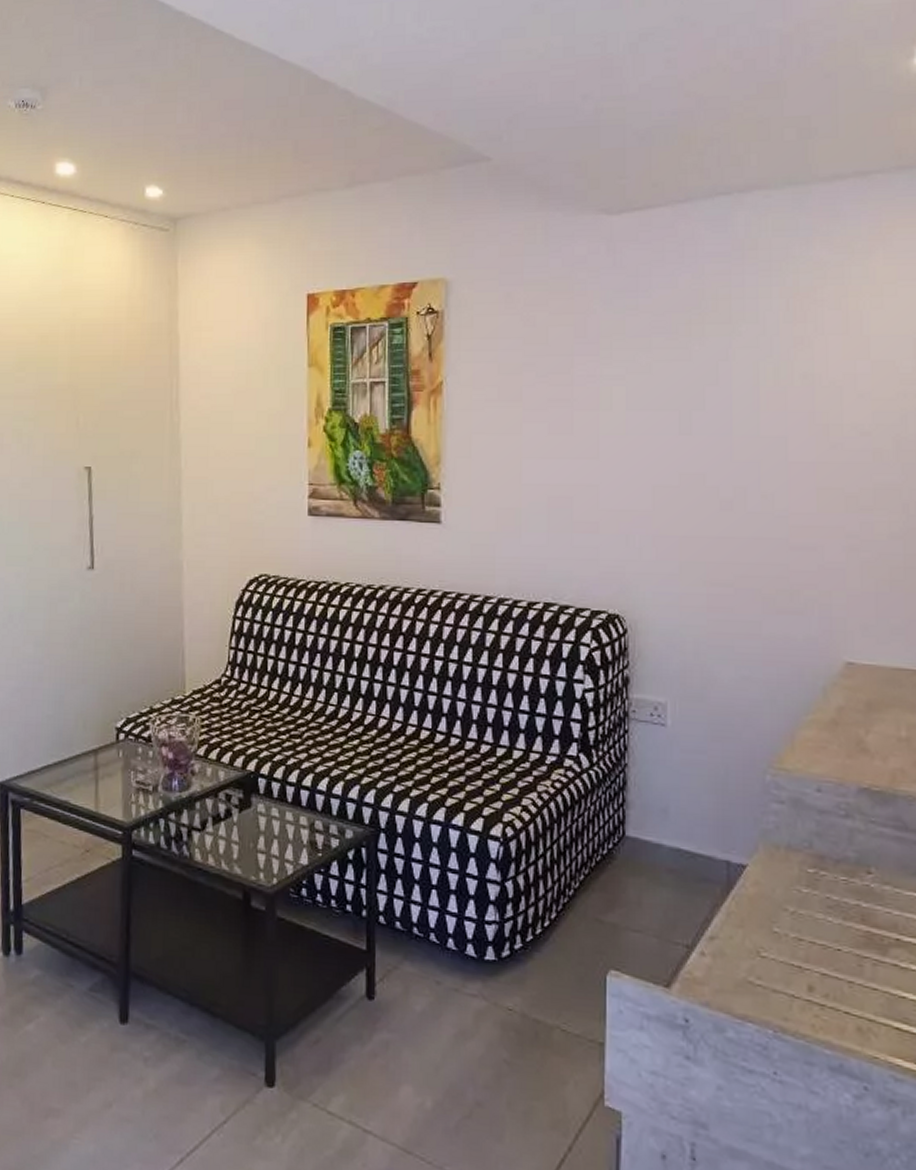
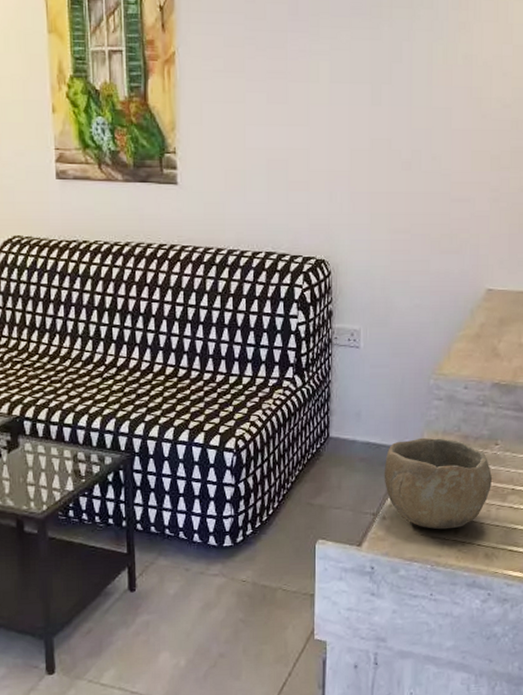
bowl: none [701,851,863,983] -> present [384,437,492,530]

